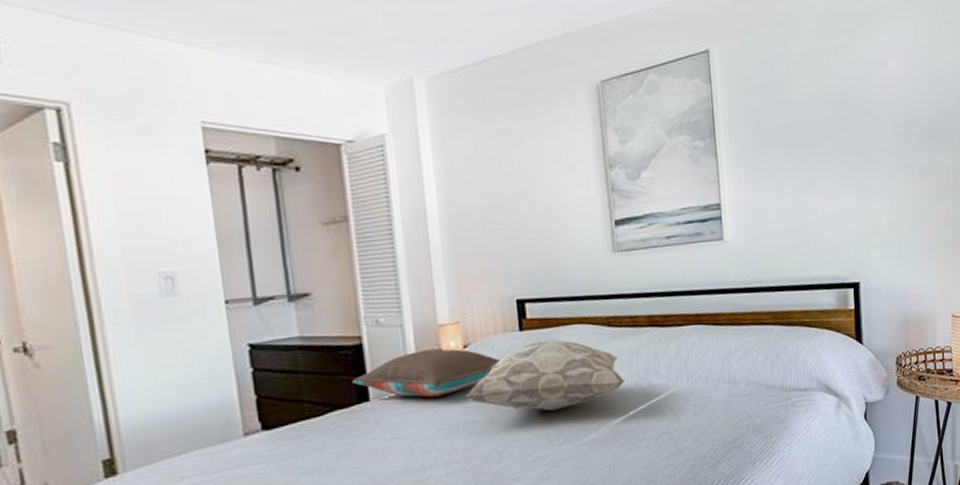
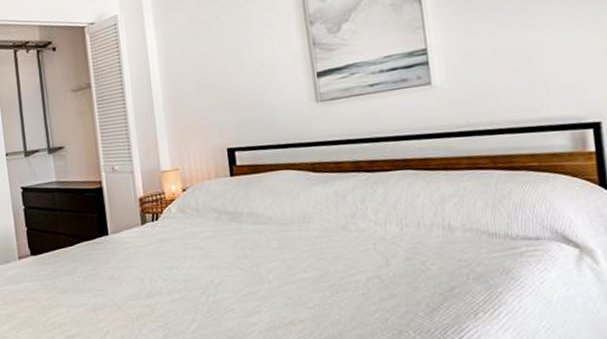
pillow: present [353,349,501,398] -> none [95,192,215,234]
decorative pillow: present [465,339,625,411] -> none [185,183,332,250]

